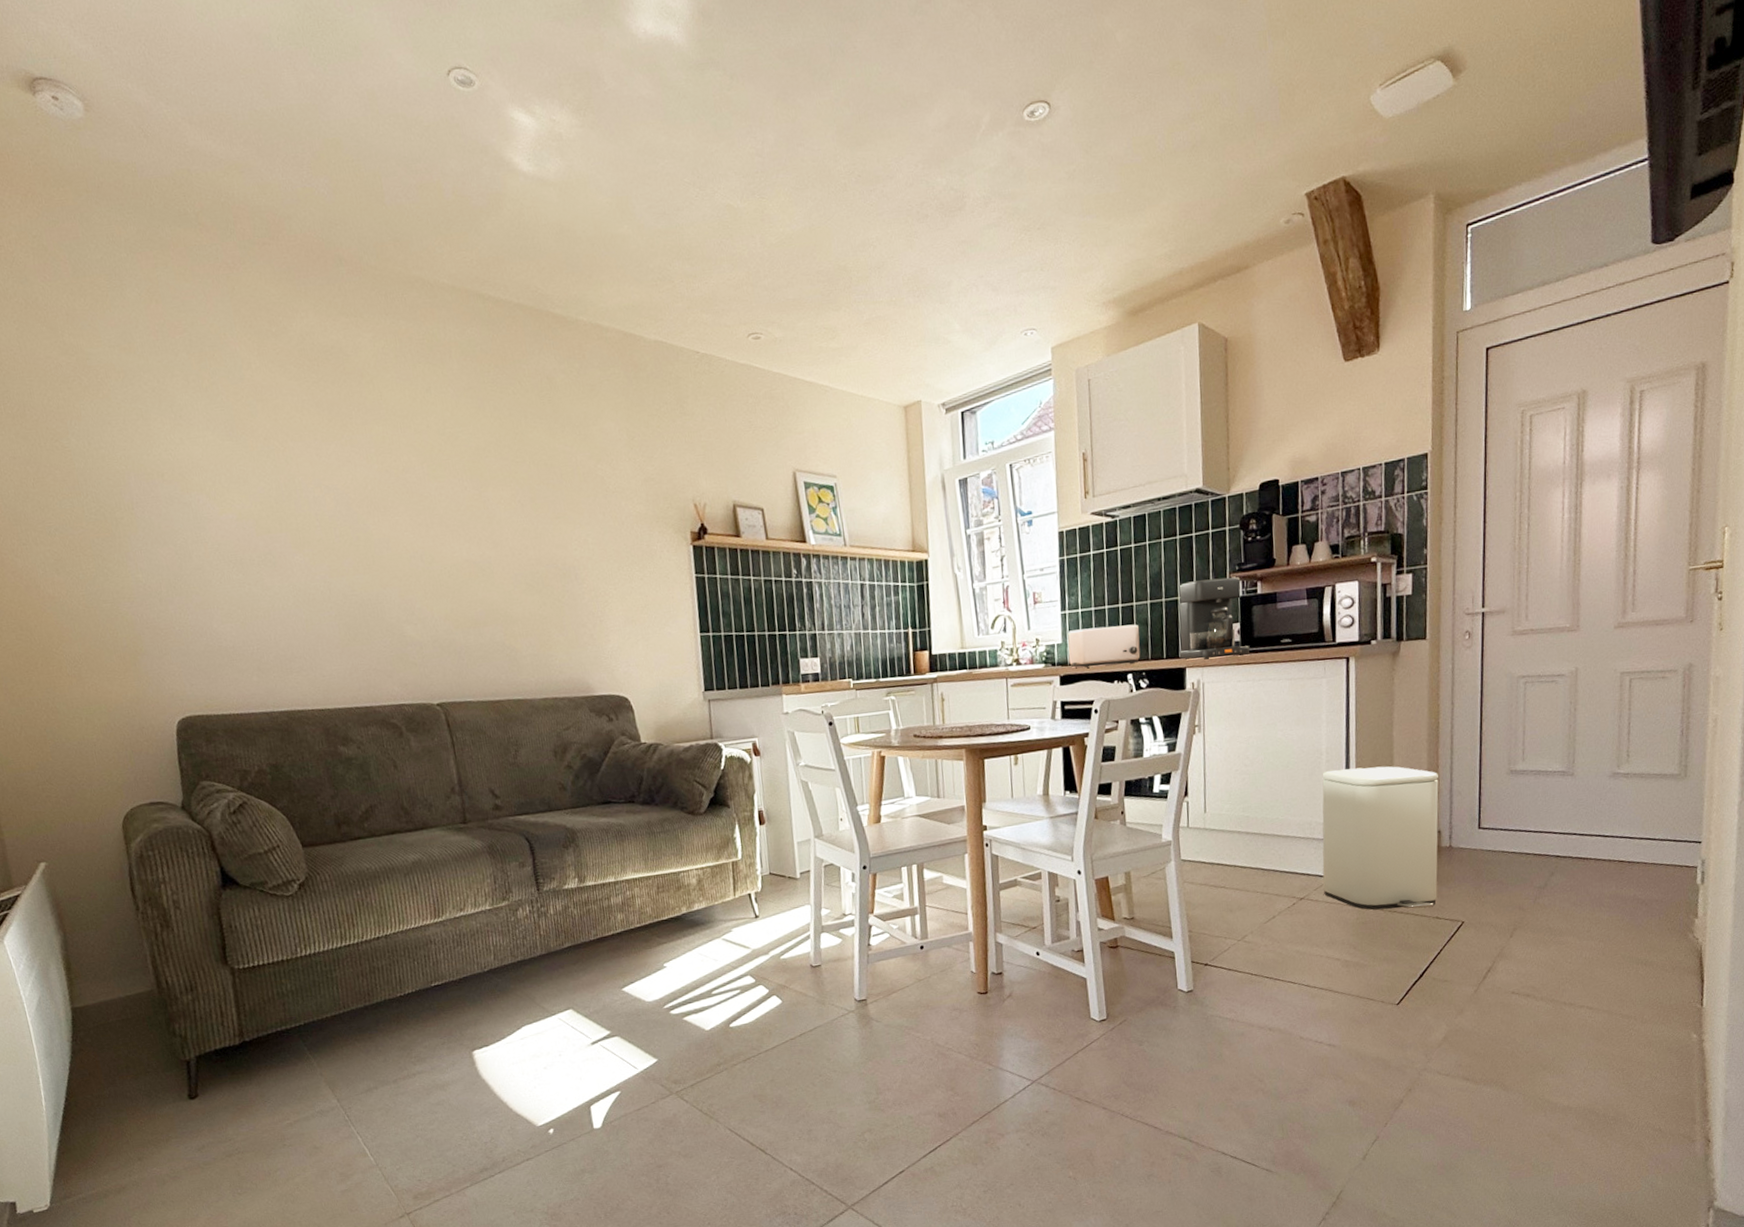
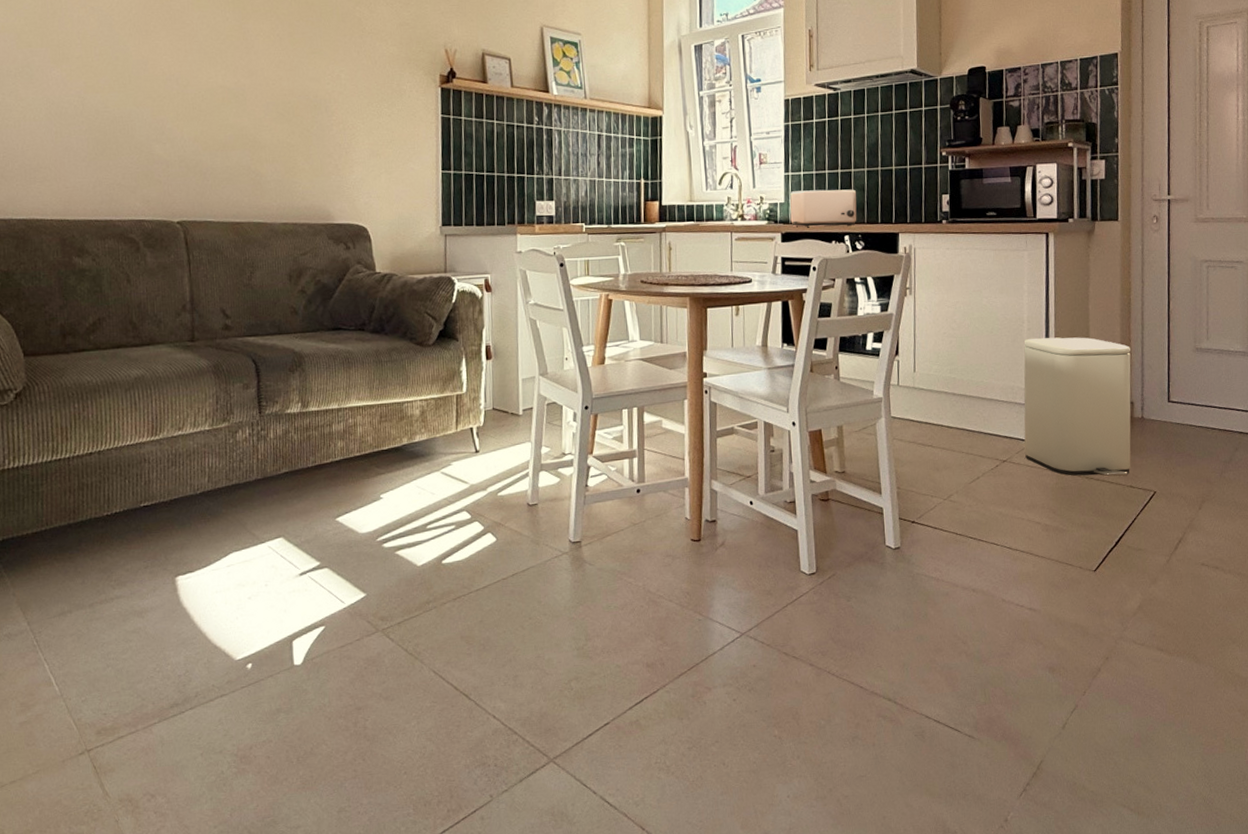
coffee maker: present [1179,577,1249,660] -> none [893,151,958,226]

